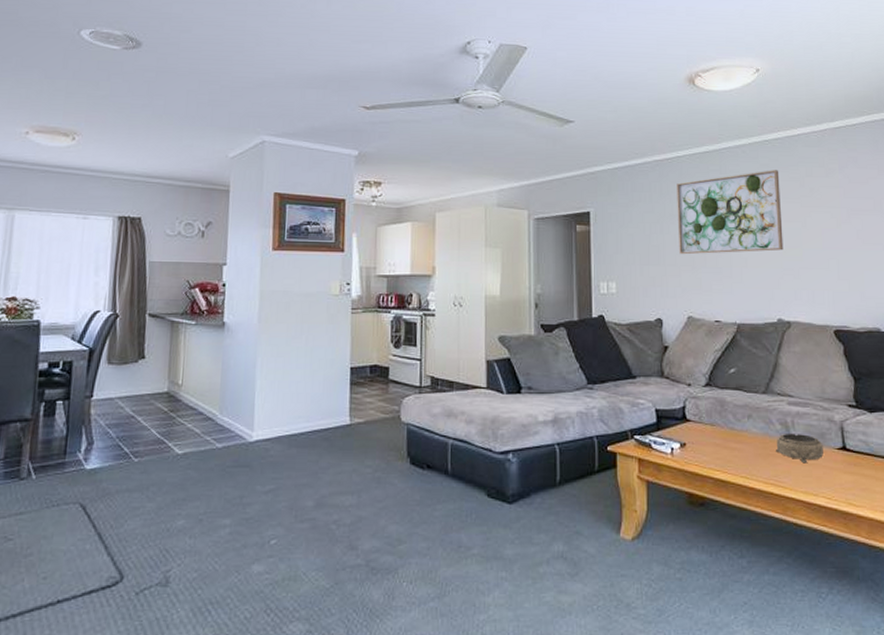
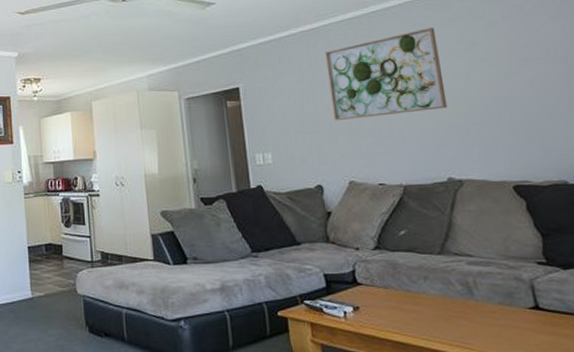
decorative bowl: present [776,433,823,464] -> none [458,293,513,324]

